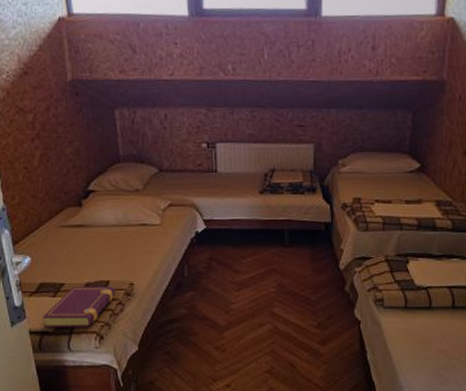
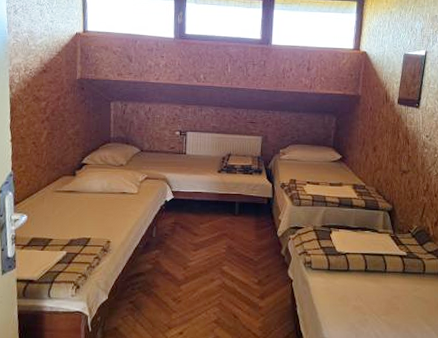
book: present [42,286,115,327] -> none [29,242,94,277]

